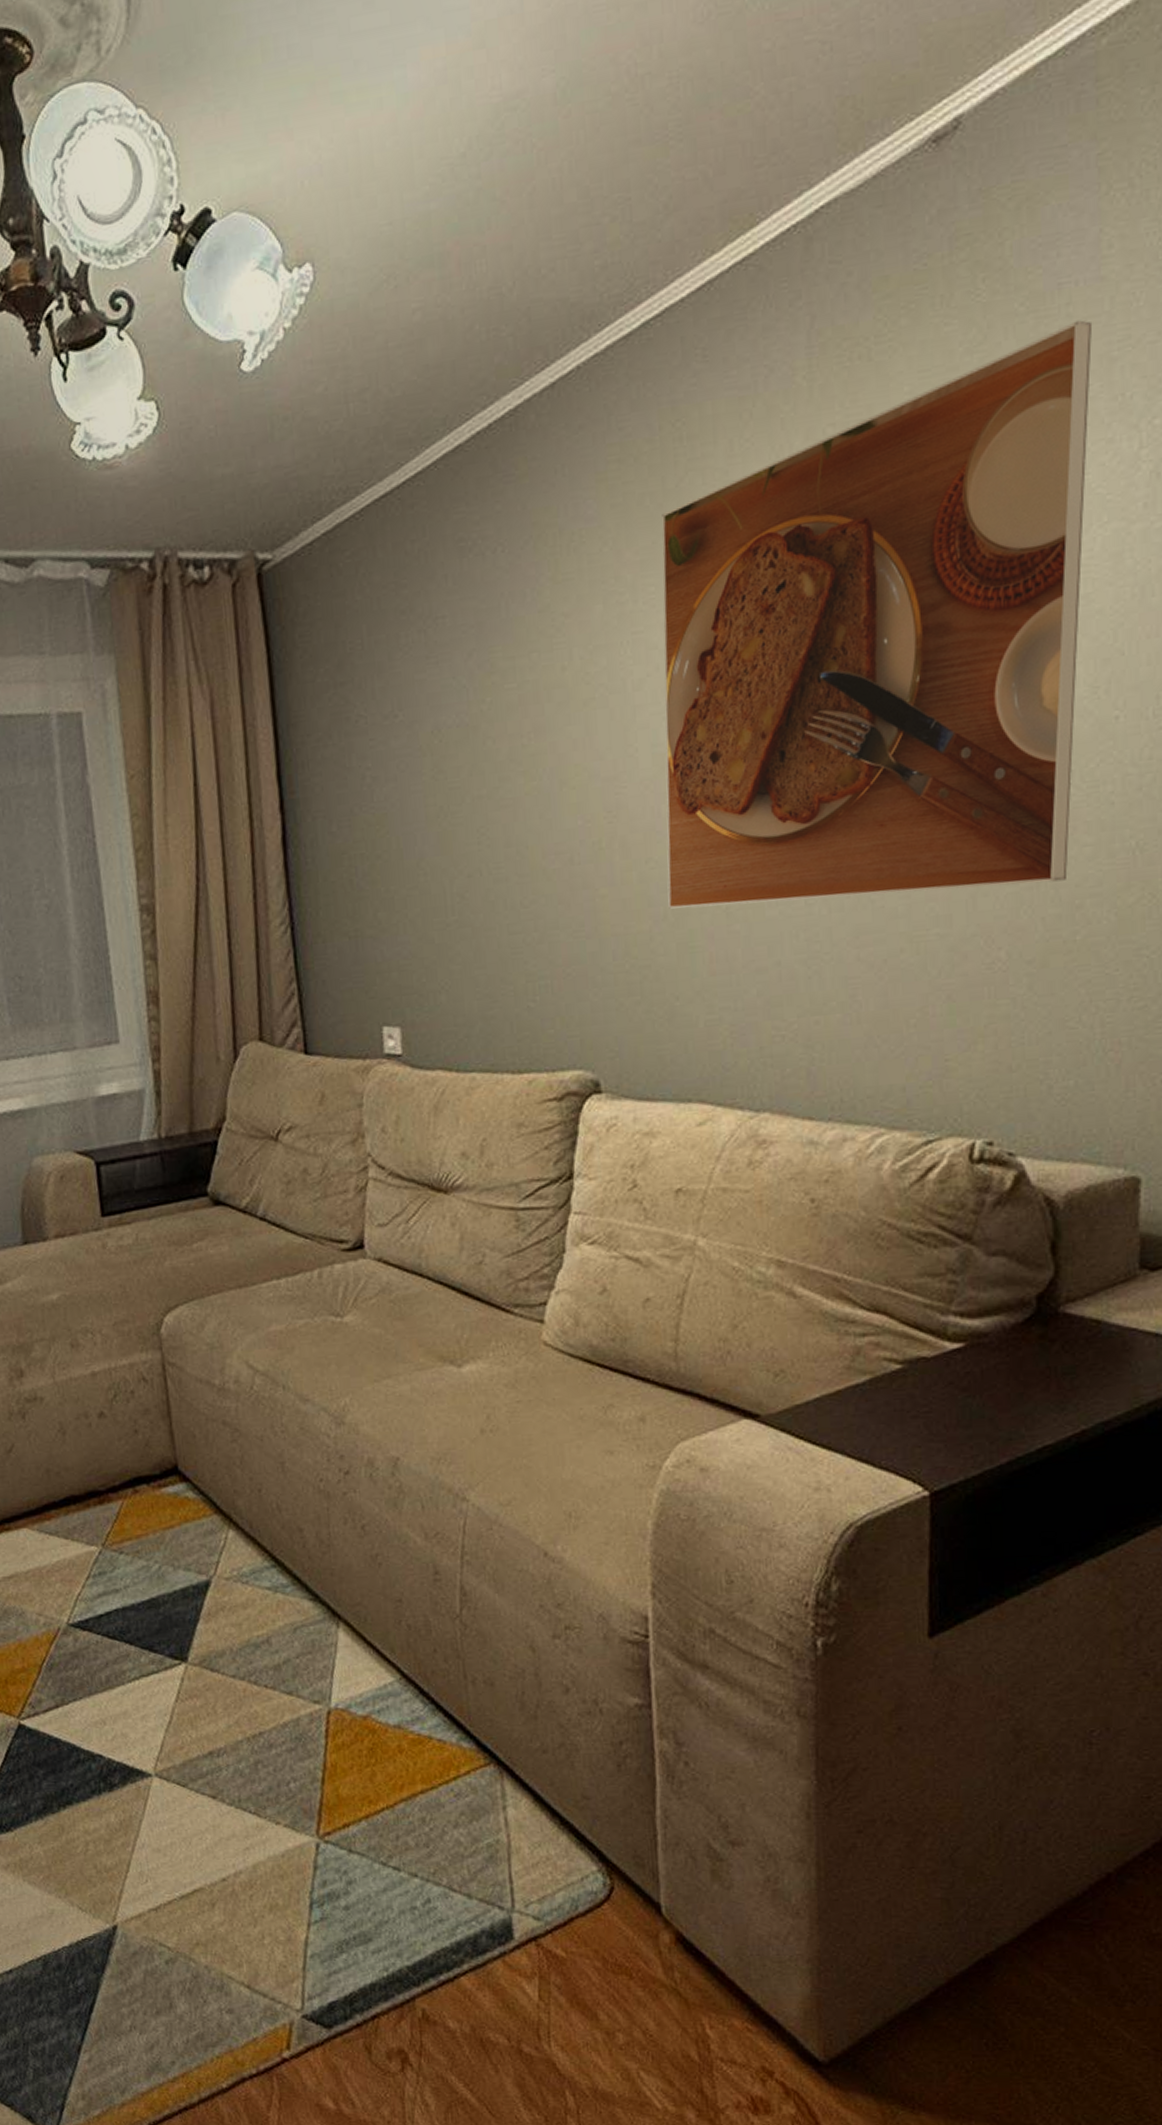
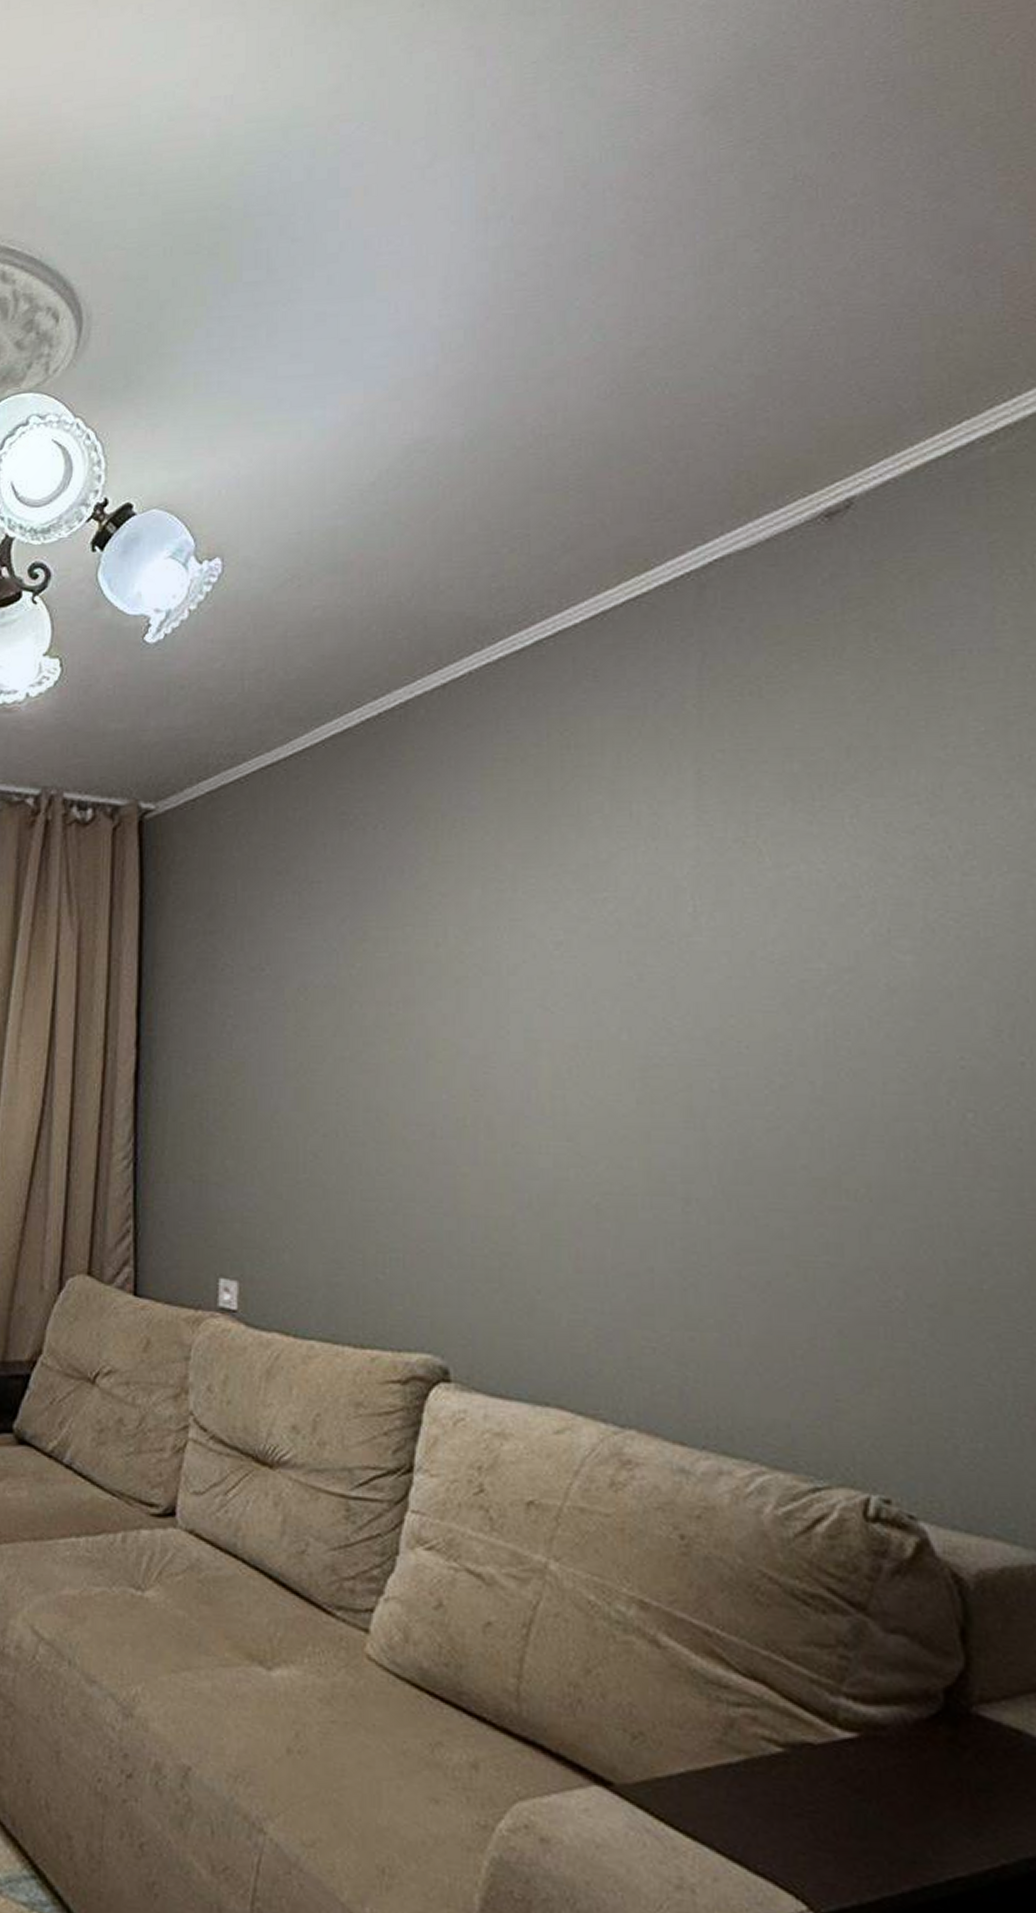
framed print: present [661,320,1093,909] -> none [534,684,988,1224]

